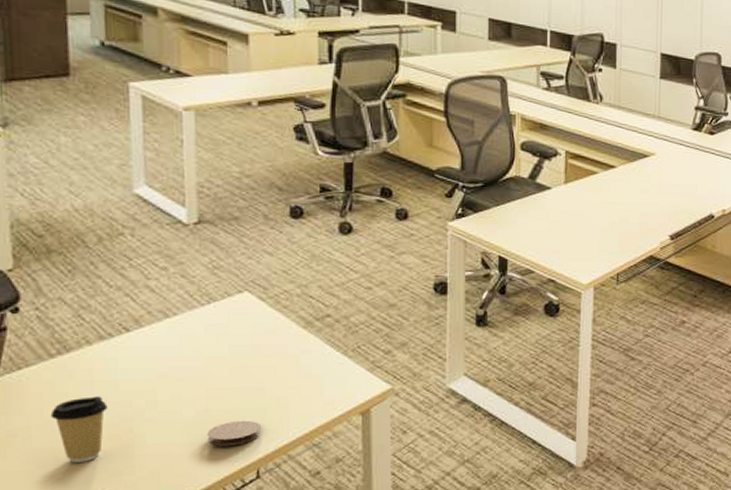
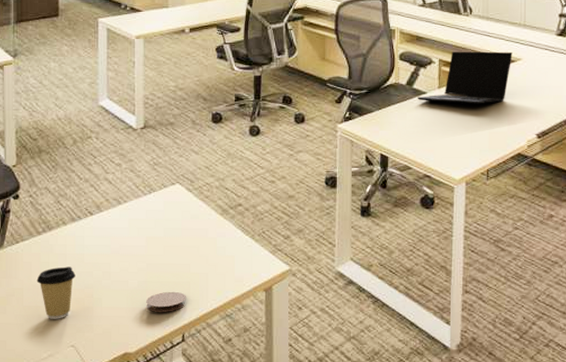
laptop: none [540,142,646,203] -> present [417,51,513,105]

